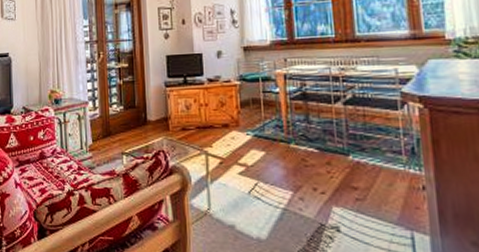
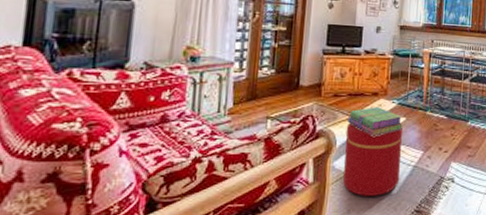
ottoman: none [199,158,268,241] -> present [343,123,403,196]
stack of books: none [200,140,263,173] -> present [348,107,403,136]

